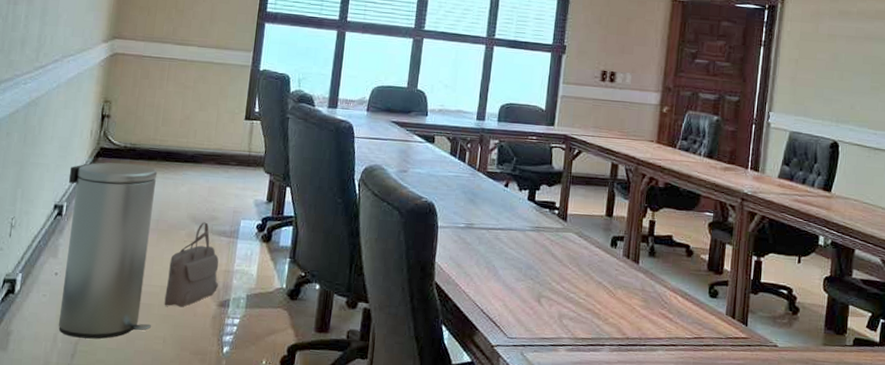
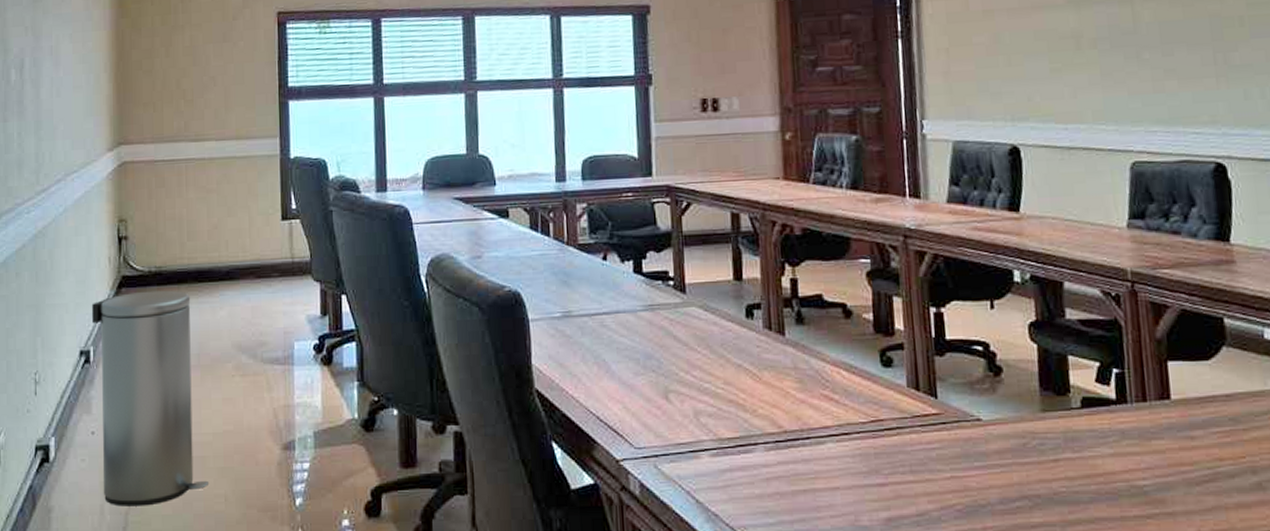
handbag: present [164,222,219,307] -> none [219,350,280,457]

